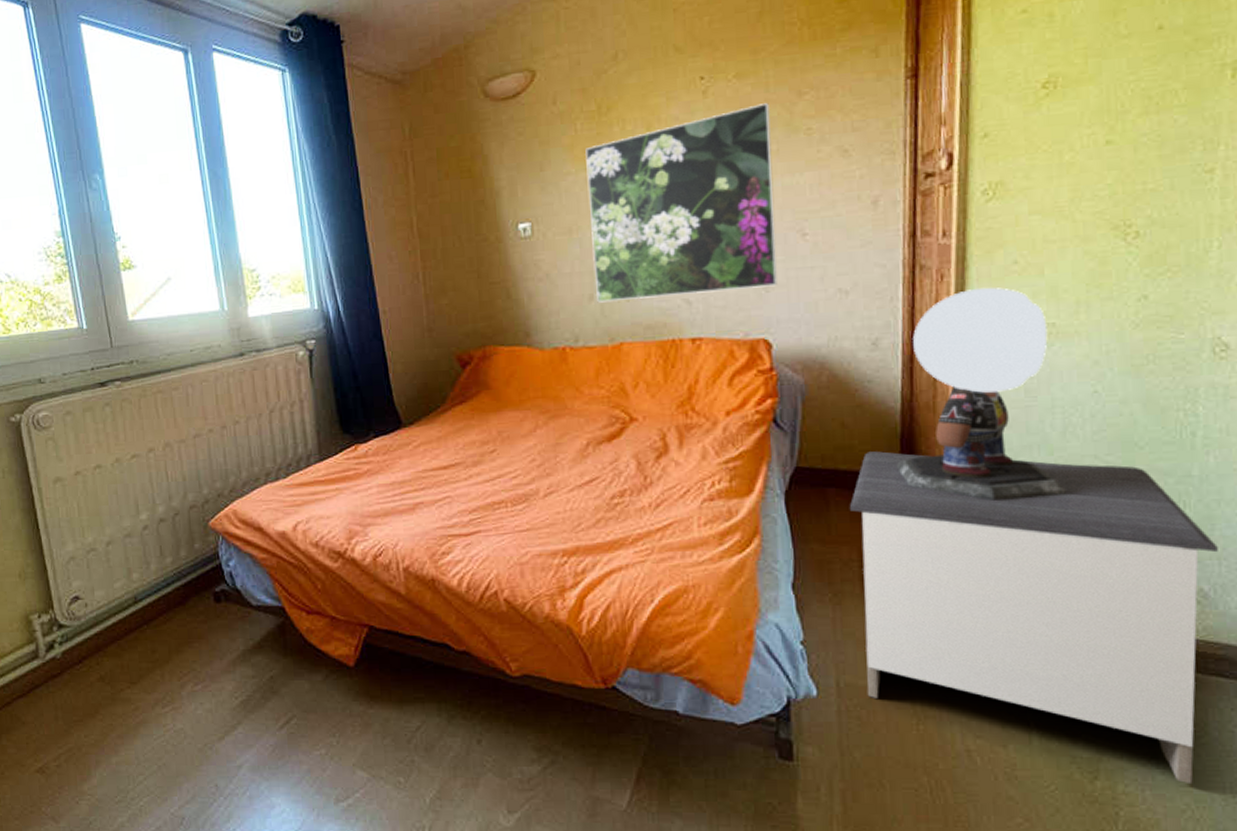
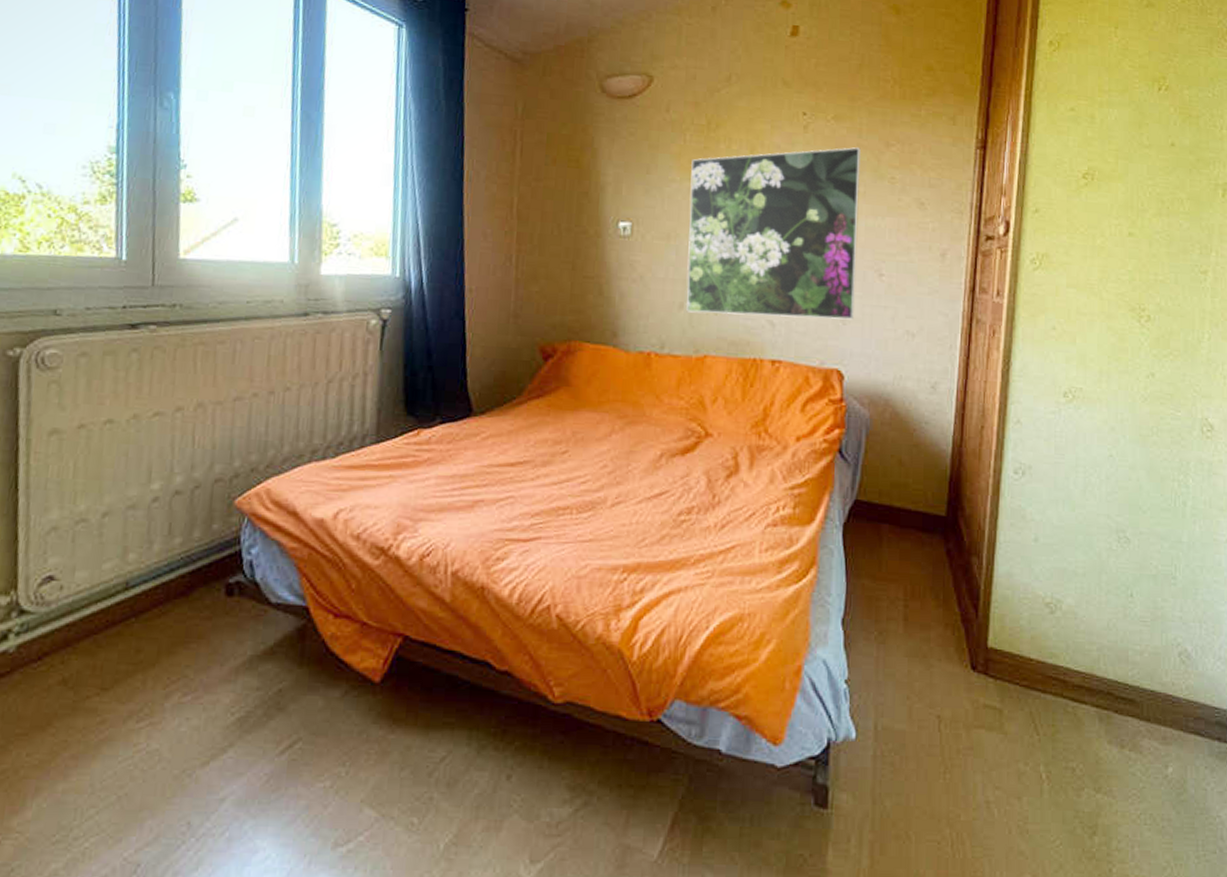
nightstand: present [849,451,1218,785] -> none [899,491,1200,842]
table lamp: present [897,287,1066,501] -> none [945,347,1083,551]

